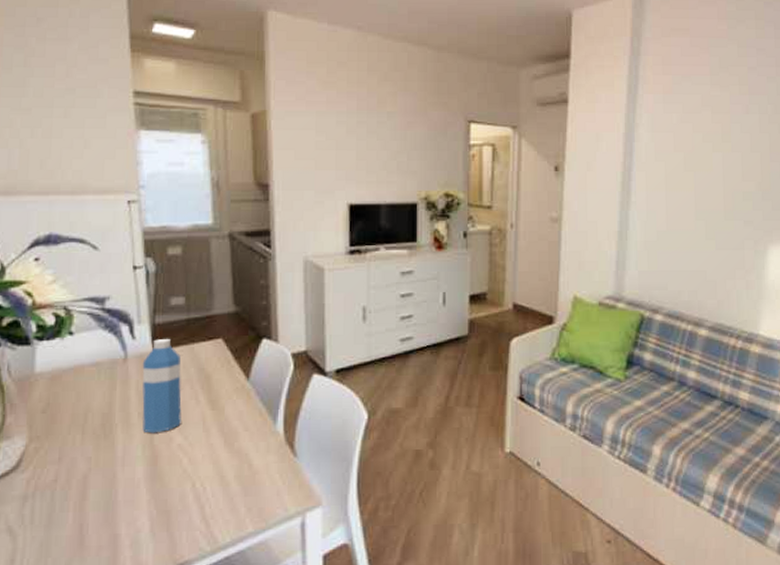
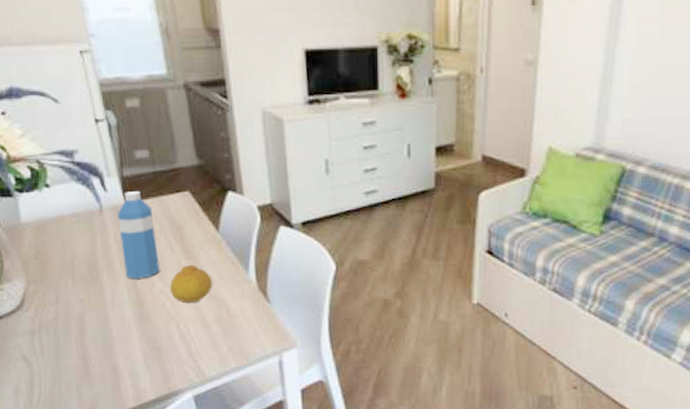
fruit: none [190,416,236,460] -> present [170,264,212,304]

